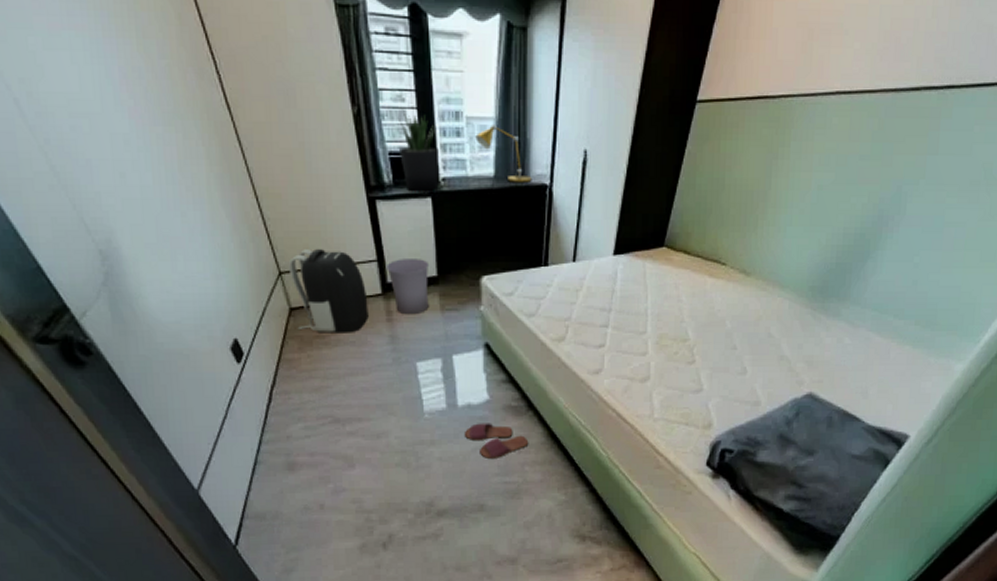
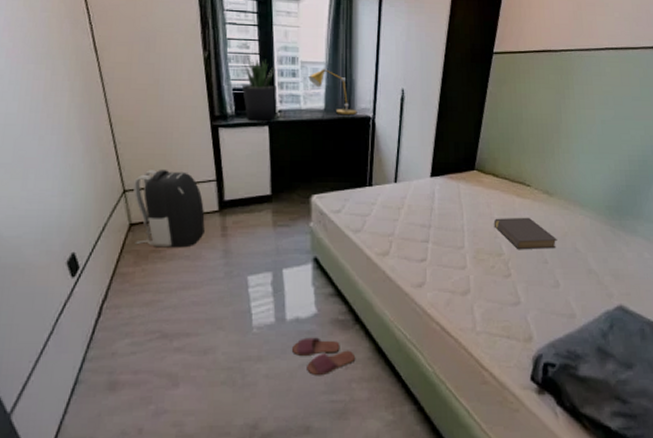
waste bin: present [385,259,429,315] -> none [223,179,263,230]
book: none [680,299,750,334] -> present [493,217,557,249]

